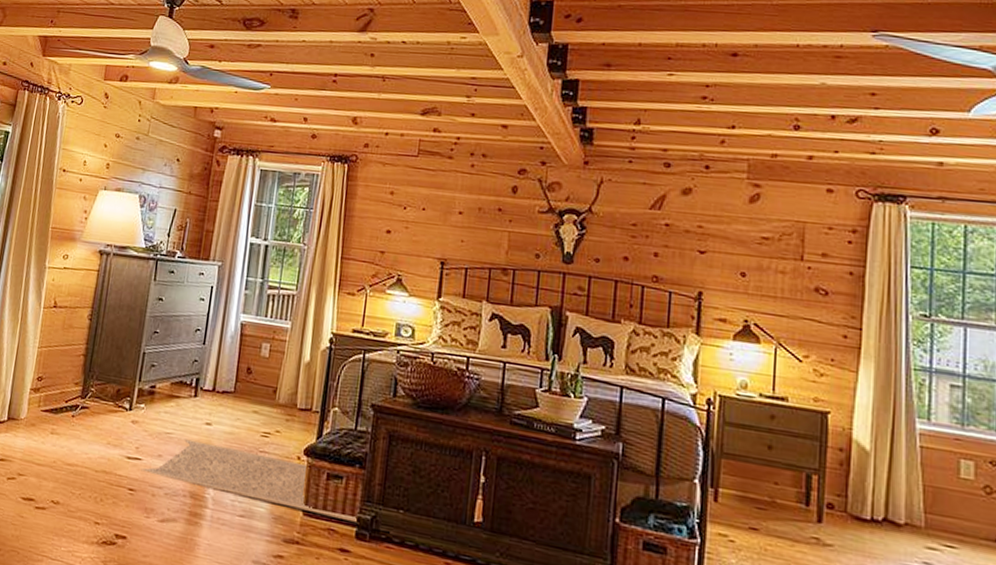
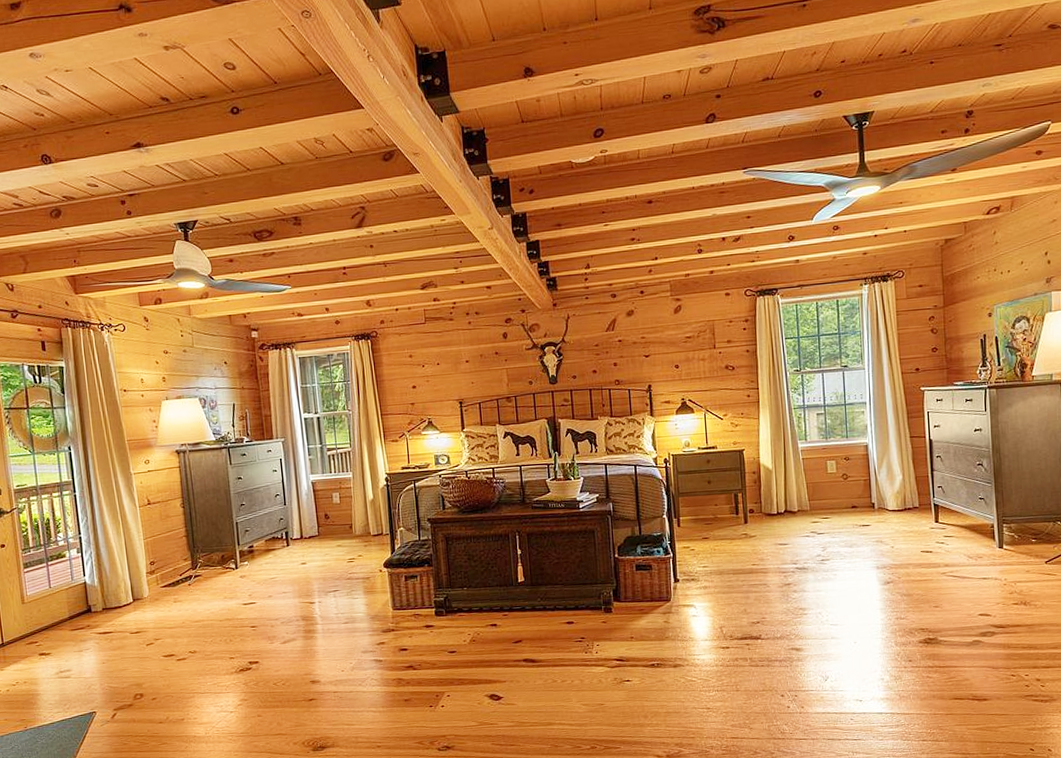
rug: present [141,438,359,524] -> none [257,573,436,611]

